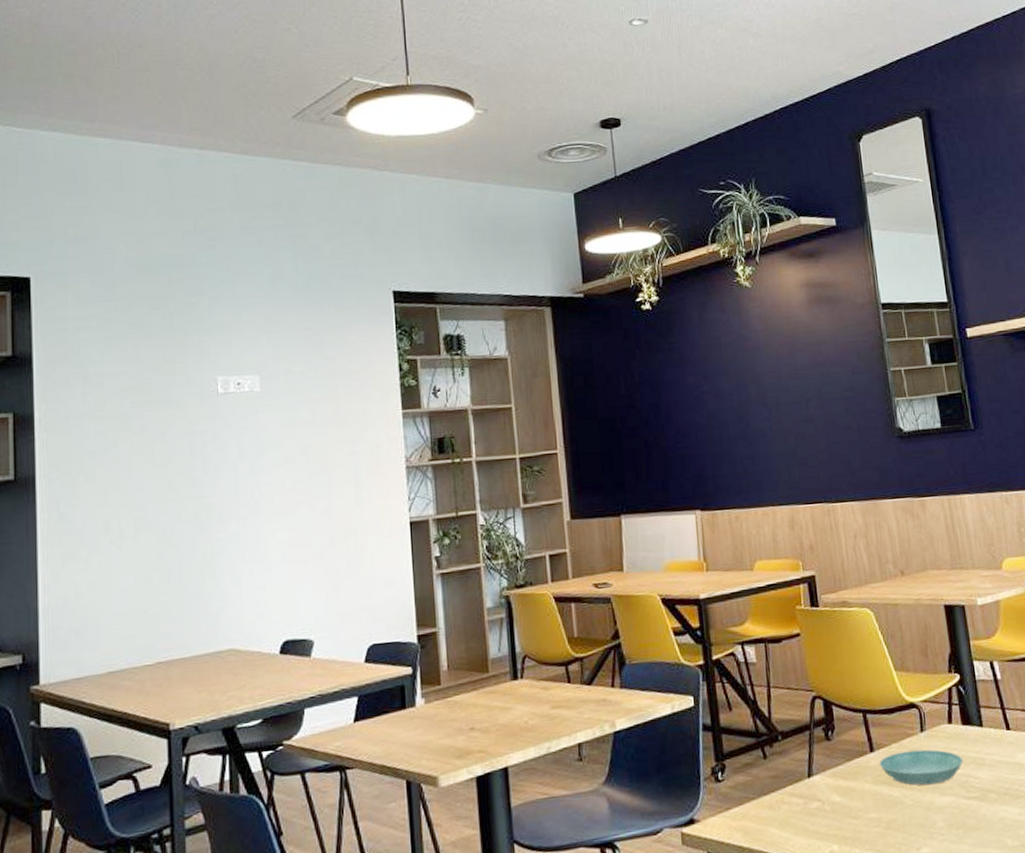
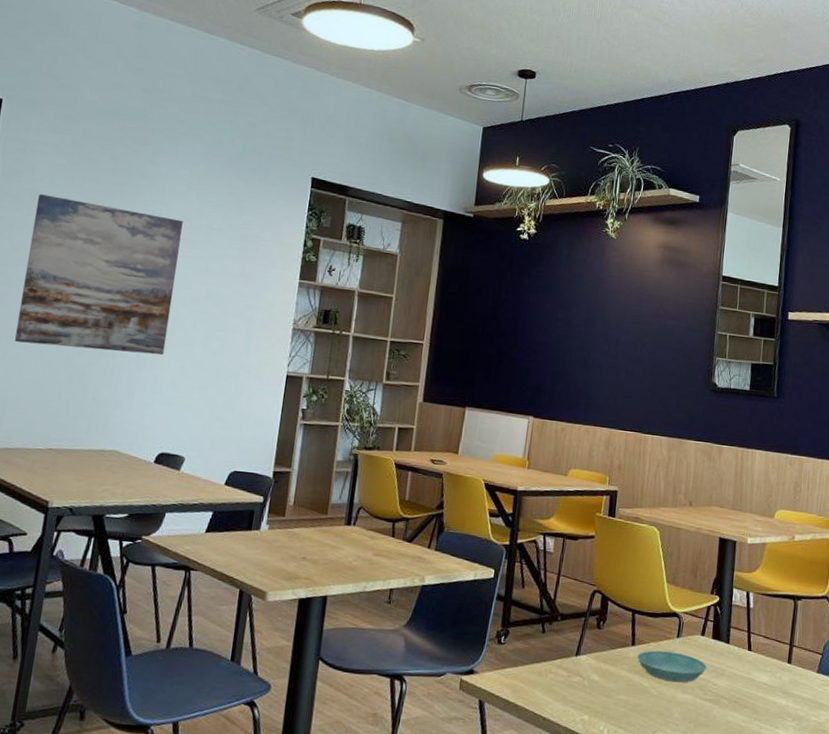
wall art: none [90,370,266,548] -> present [14,194,183,356]

